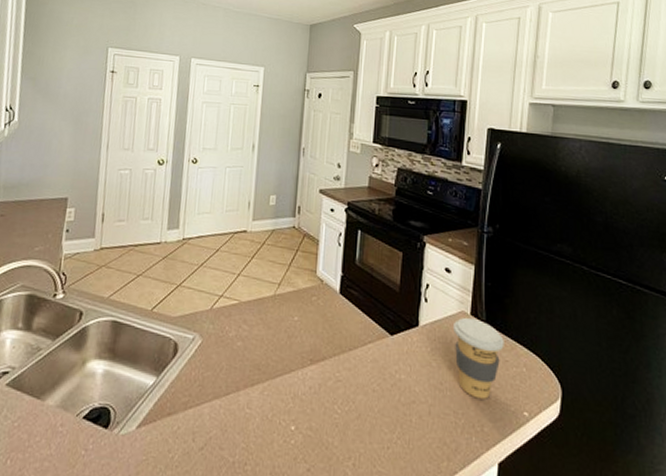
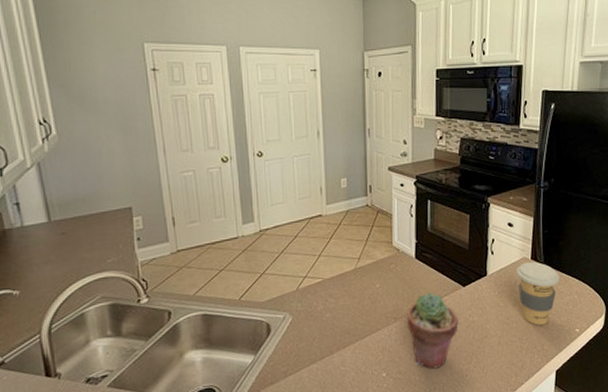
potted succulent: none [323,336,383,432] -> present [406,292,459,369]

